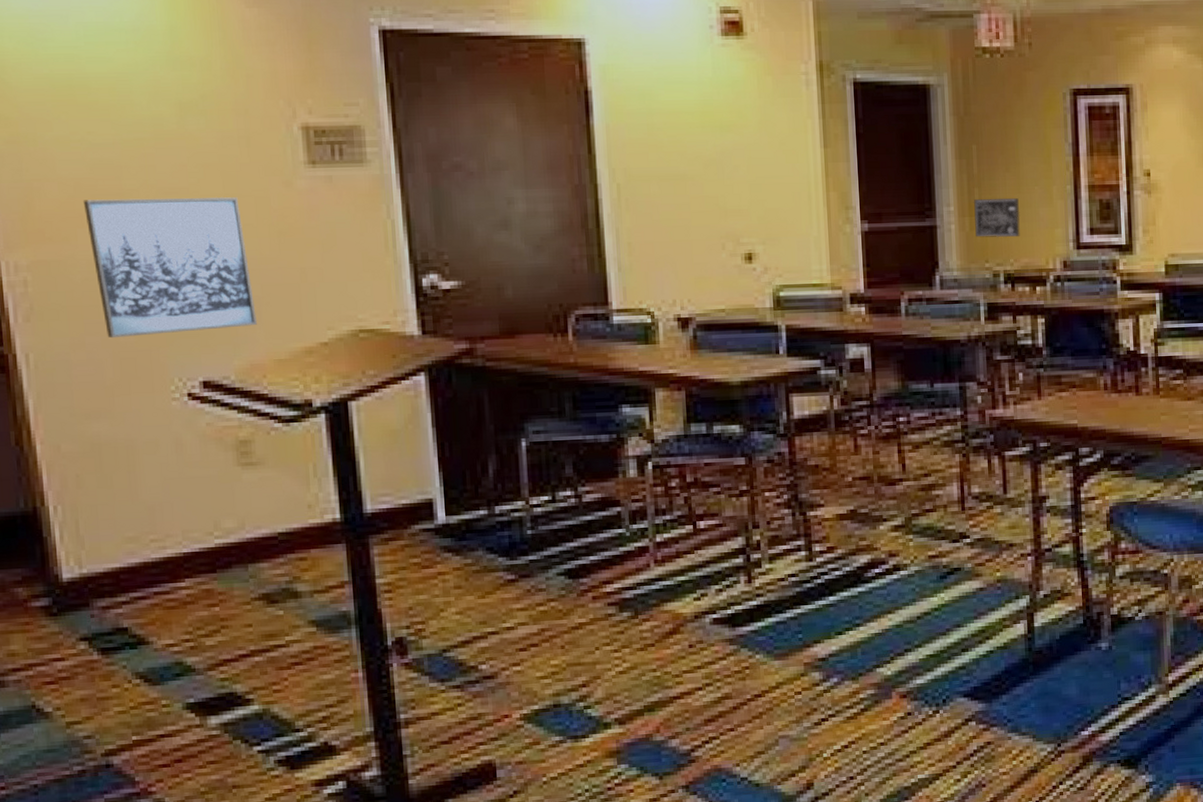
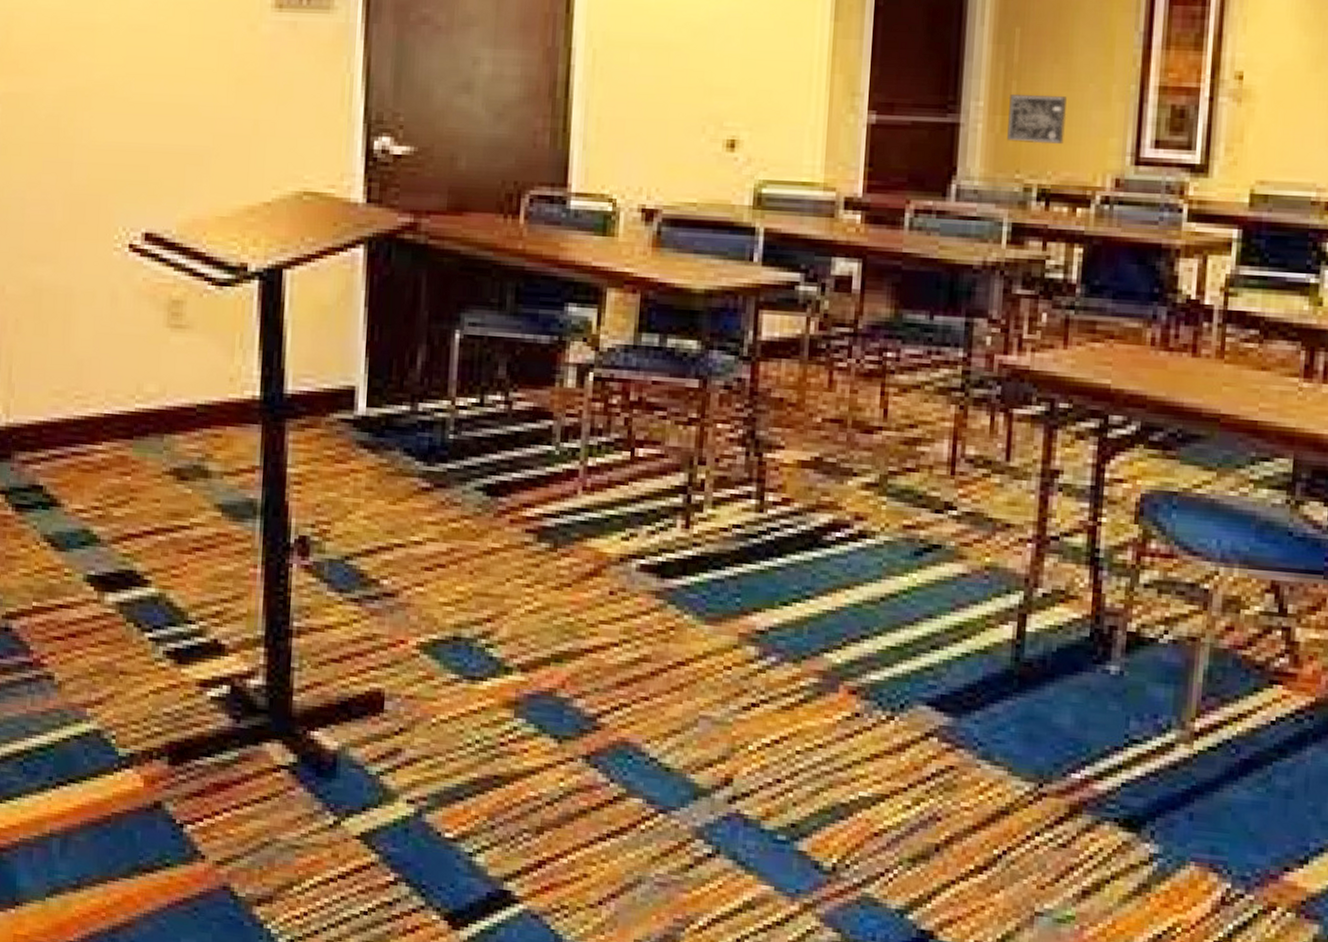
wall art: present [83,197,257,339] -> none [57,32,205,180]

